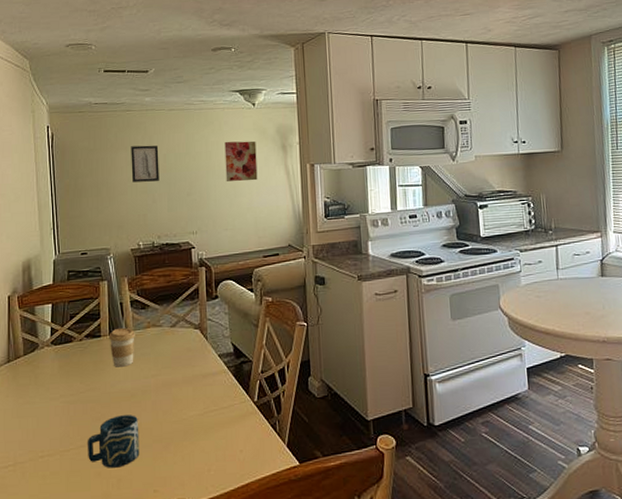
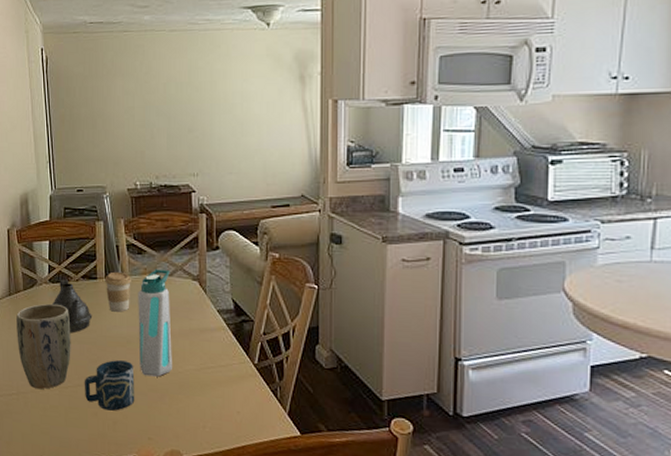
plant pot: none [15,365,74,456] -> present [16,303,71,389]
teapot: none [53,340,96,394] -> present [51,279,93,333]
wall art: present [131,145,159,183] -> none [128,72,158,115]
water bottle: none [142,321,177,427] -> present [138,269,172,377]
wall art: present [224,141,258,181] -> none [232,69,269,118]

